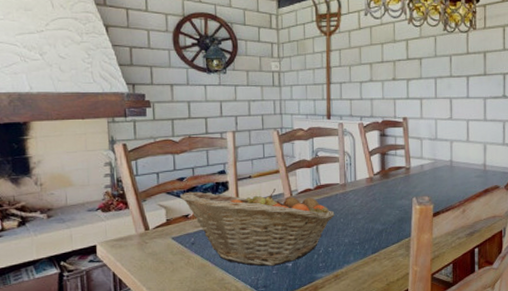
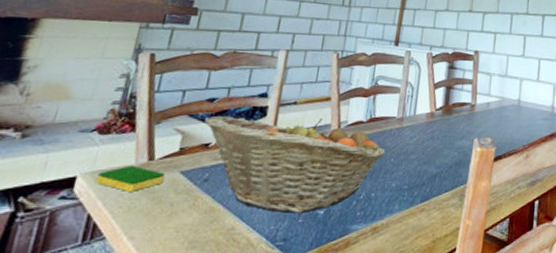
dish sponge: none [111,235,161,256] -> present [96,165,165,193]

